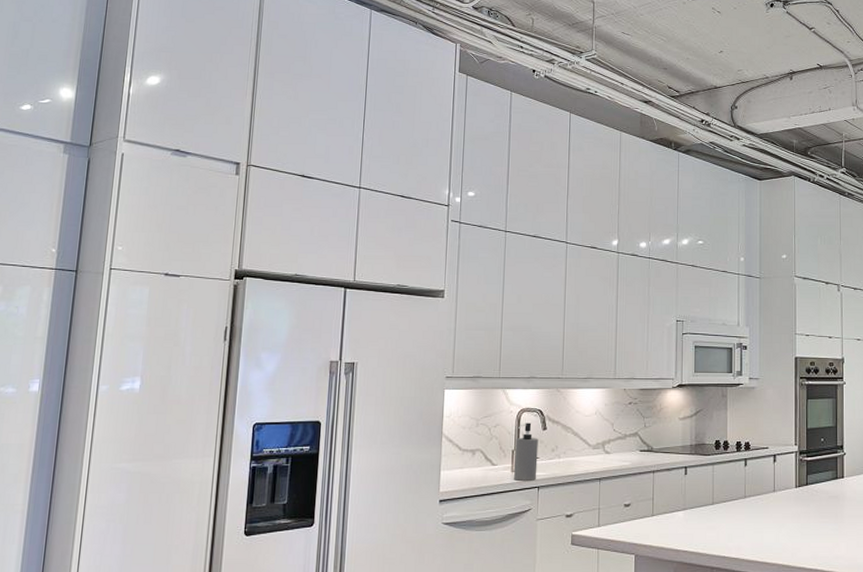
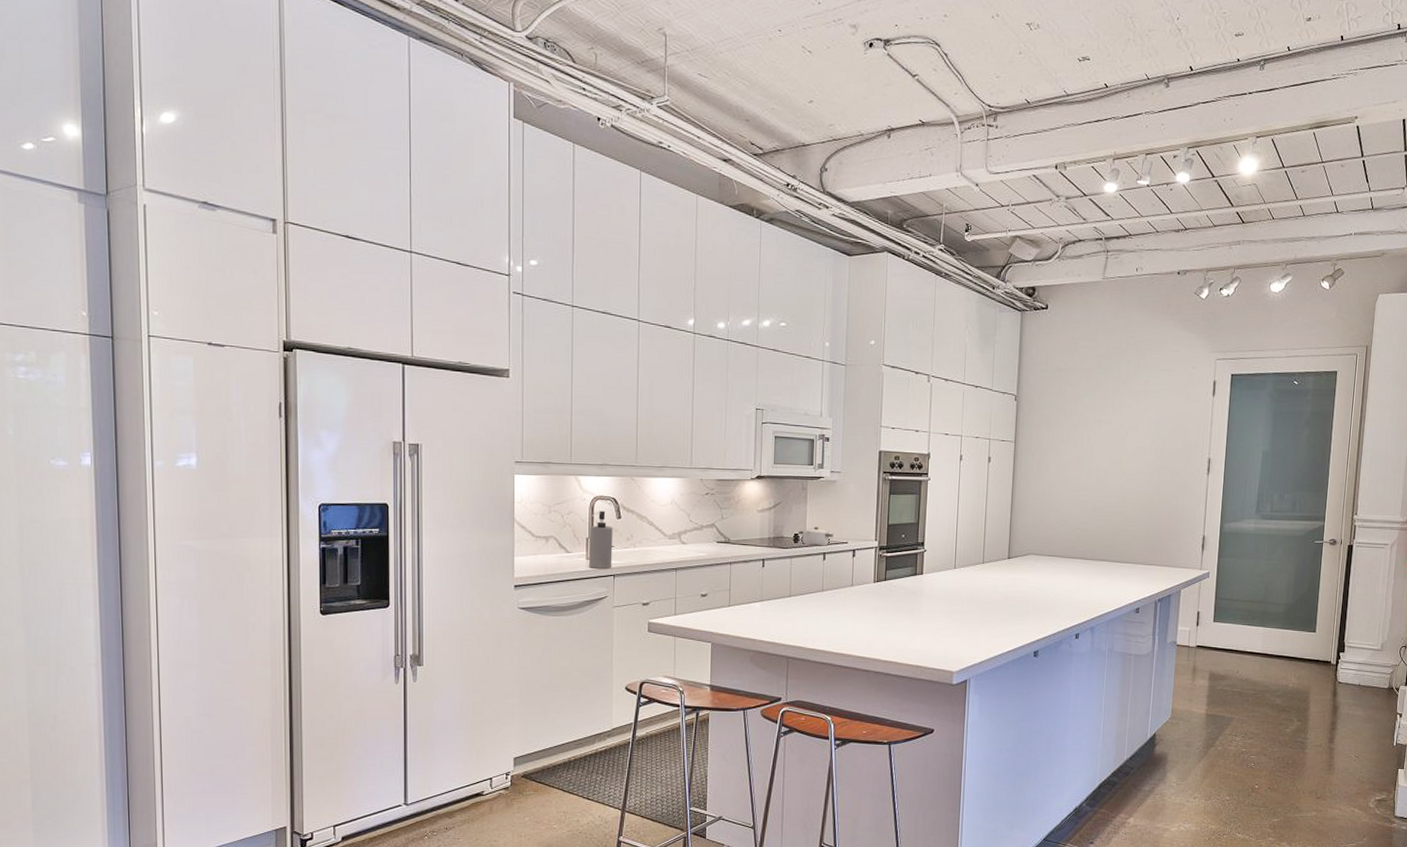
cooking pot: none [719,433,754,452] -> present [798,527,834,546]

